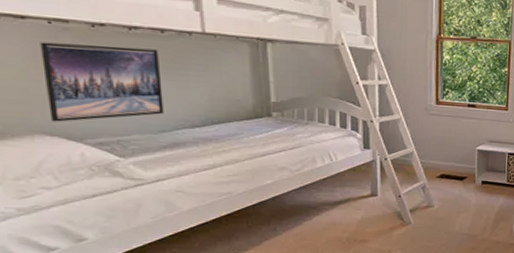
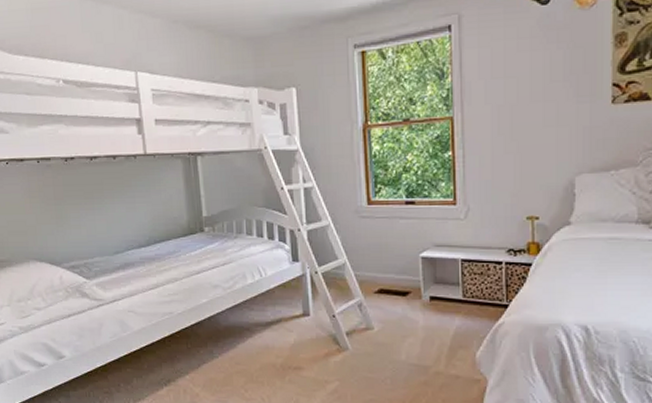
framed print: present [40,42,164,122] -> none [32,175,117,249]

